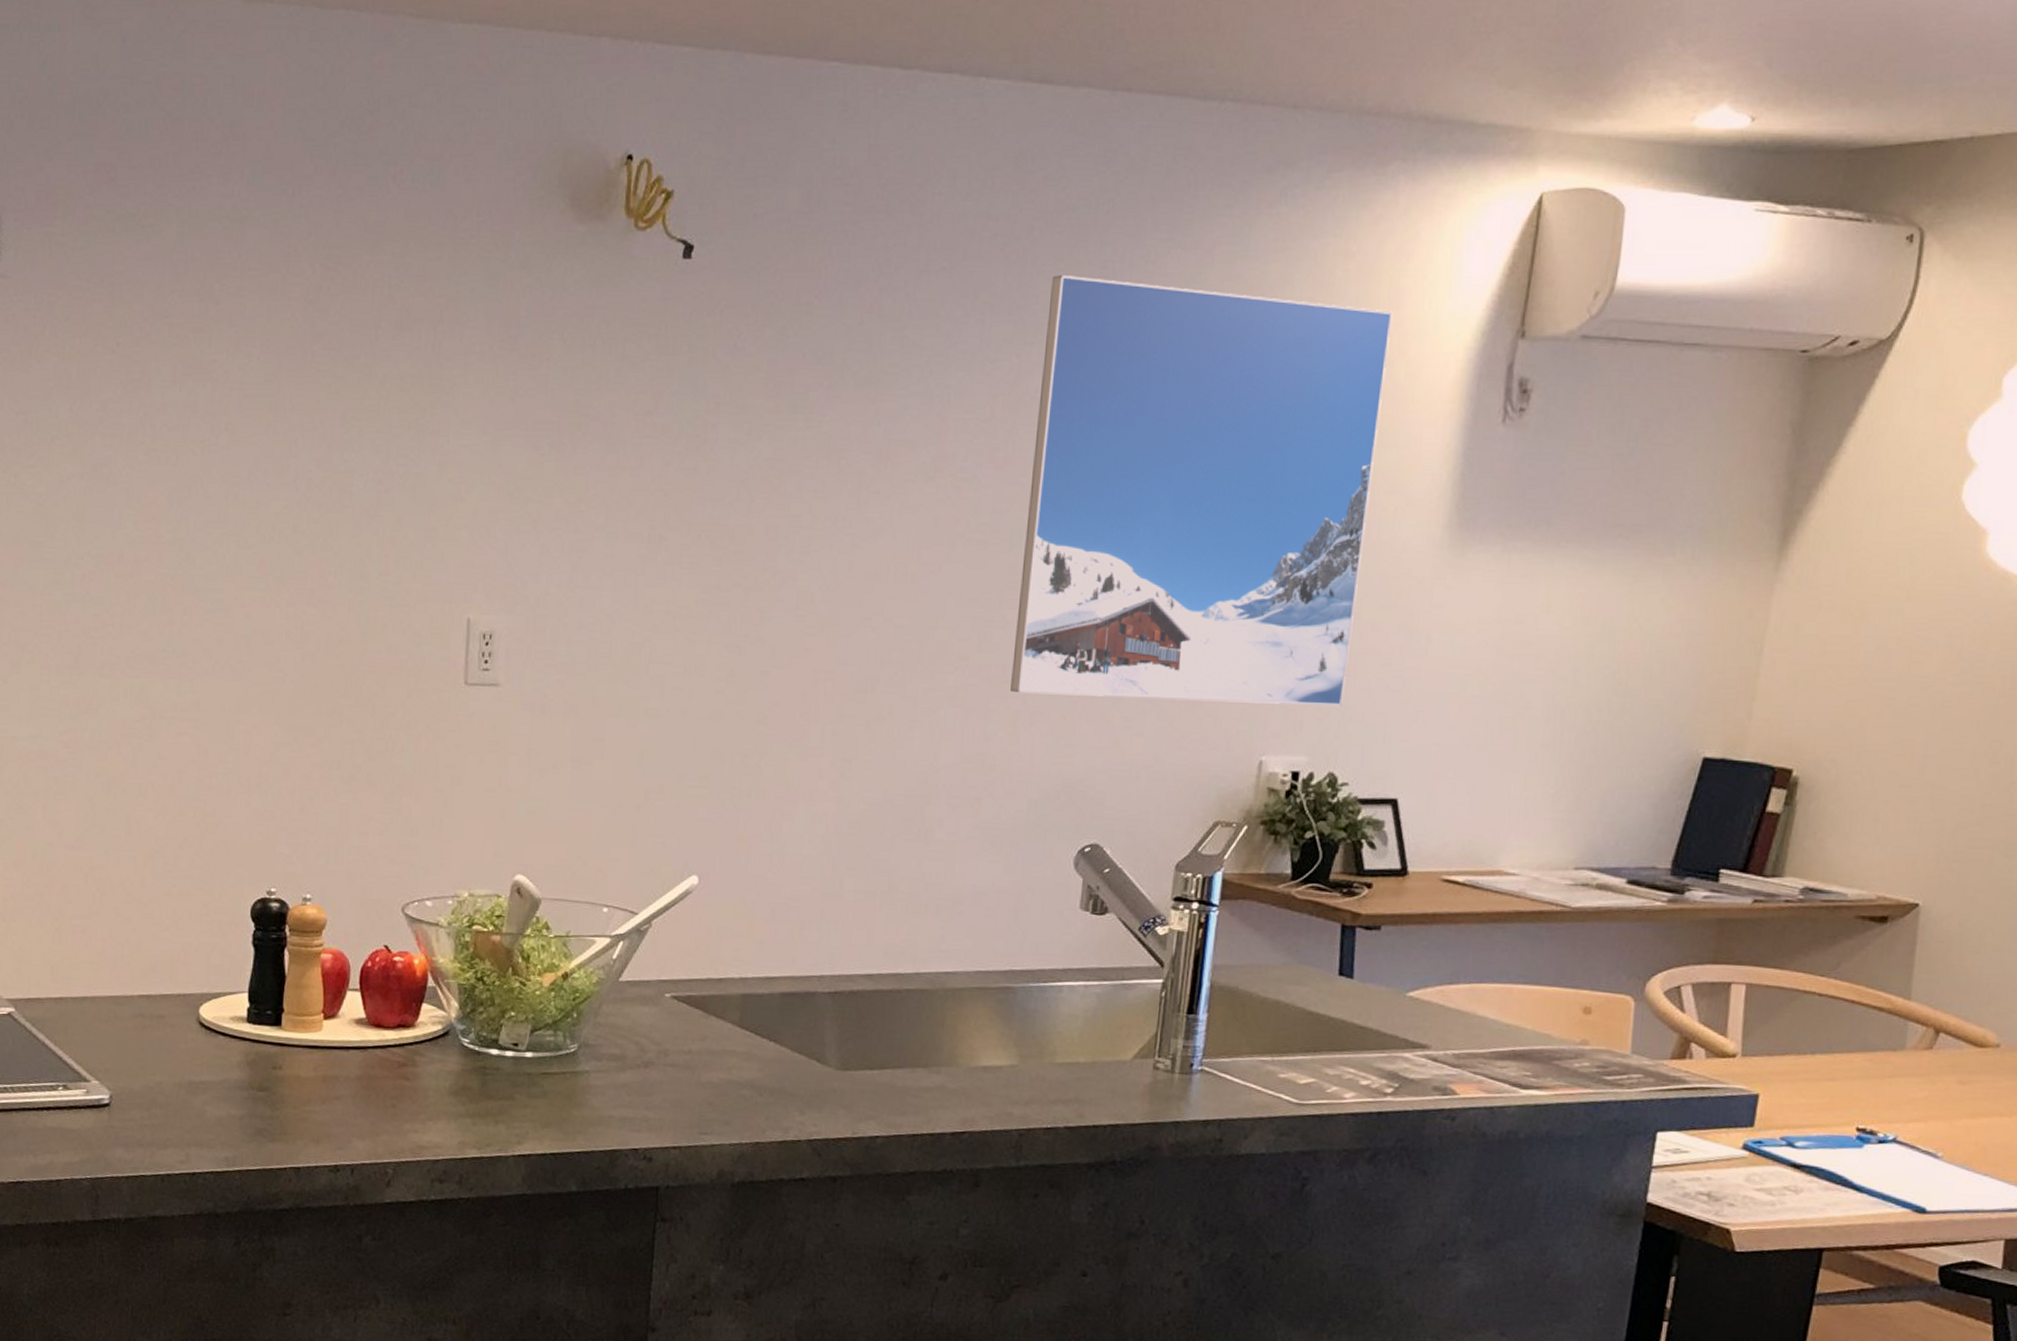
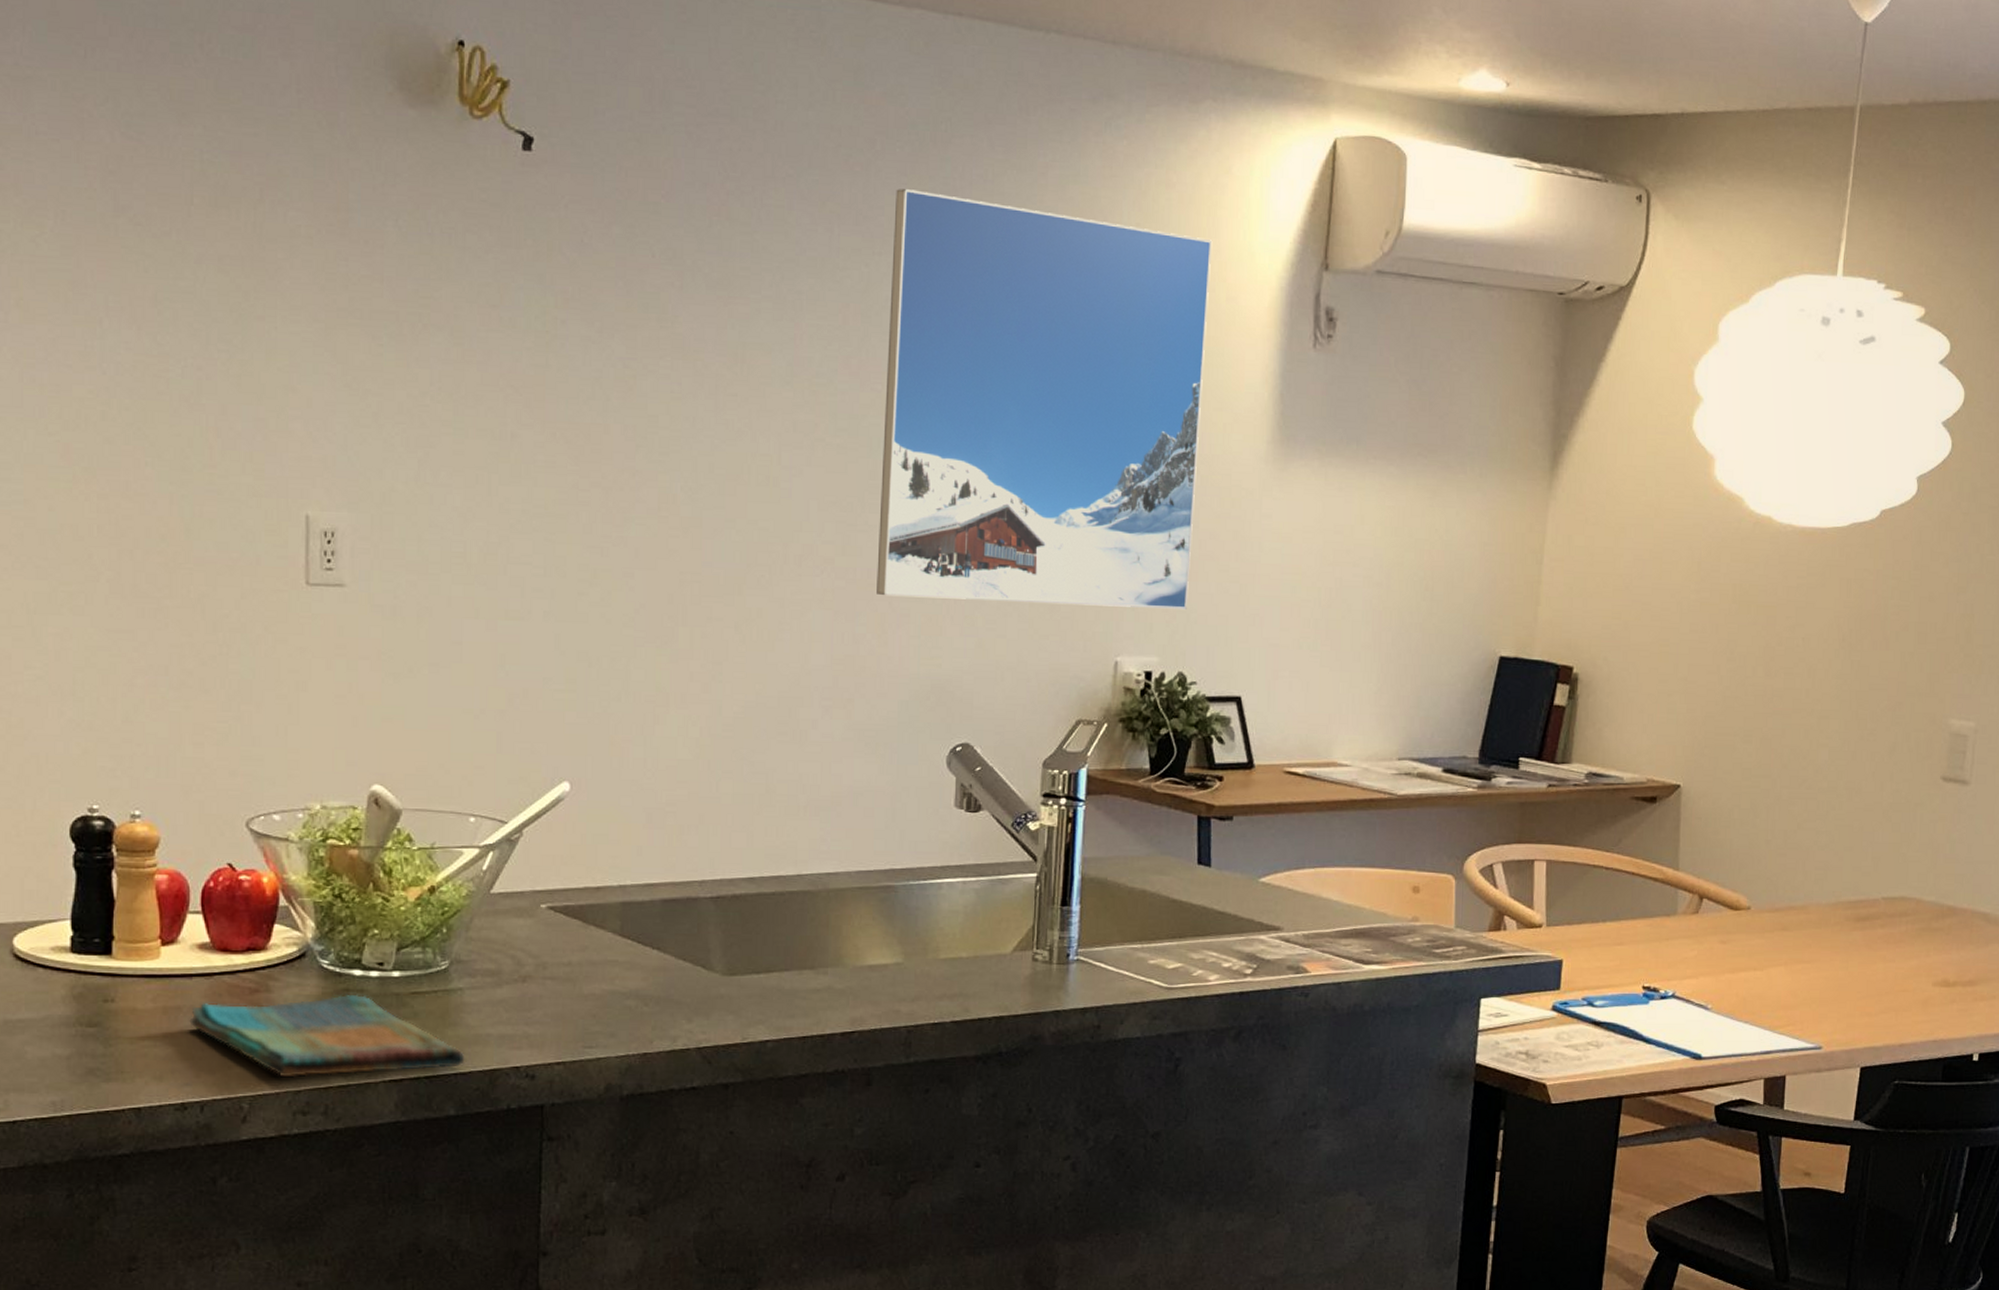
dish towel: none [345,1072,588,1148] -> present [189,994,465,1078]

